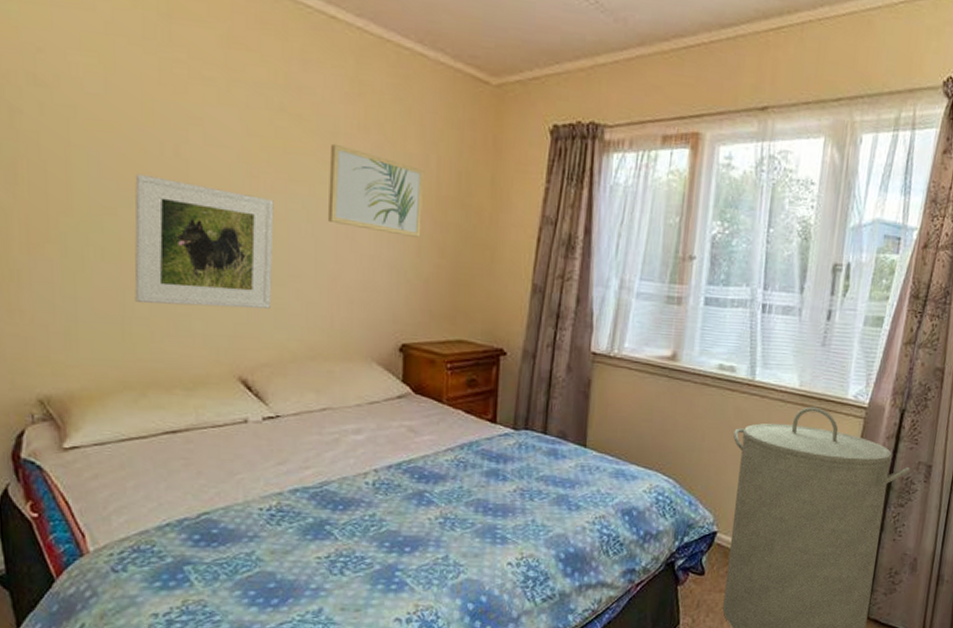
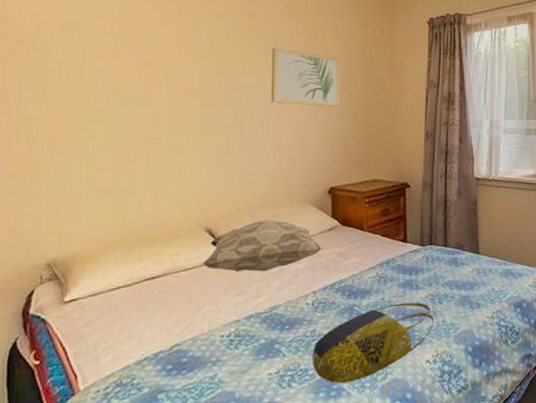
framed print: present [134,173,274,309] -> none [126,83,231,177]
decorative pillow: none [235,375,388,440] -> present [202,219,322,272]
tote bag: none [370,494,522,577] -> present [312,302,434,384]

